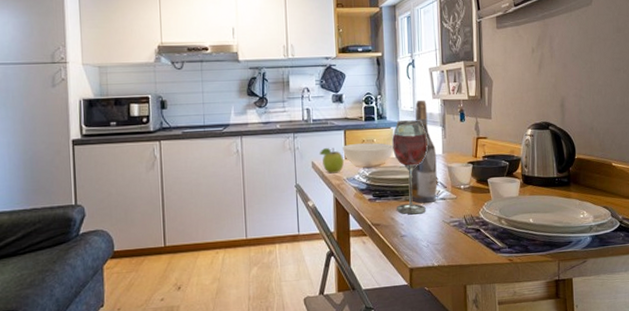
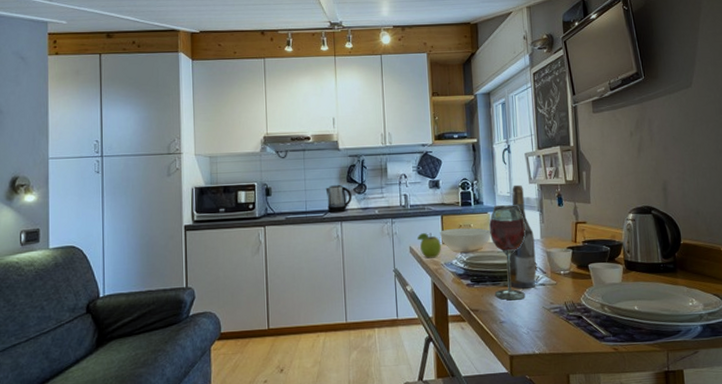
kettle: none [224,97,253,128] -> present [325,184,352,213]

